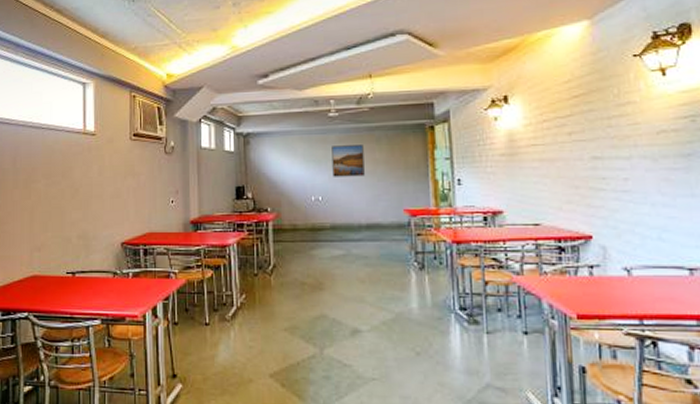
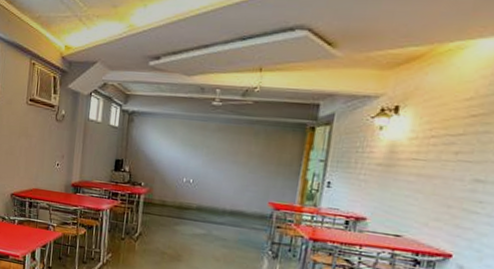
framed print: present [332,145,365,177] -> none [206,133,241,166]

